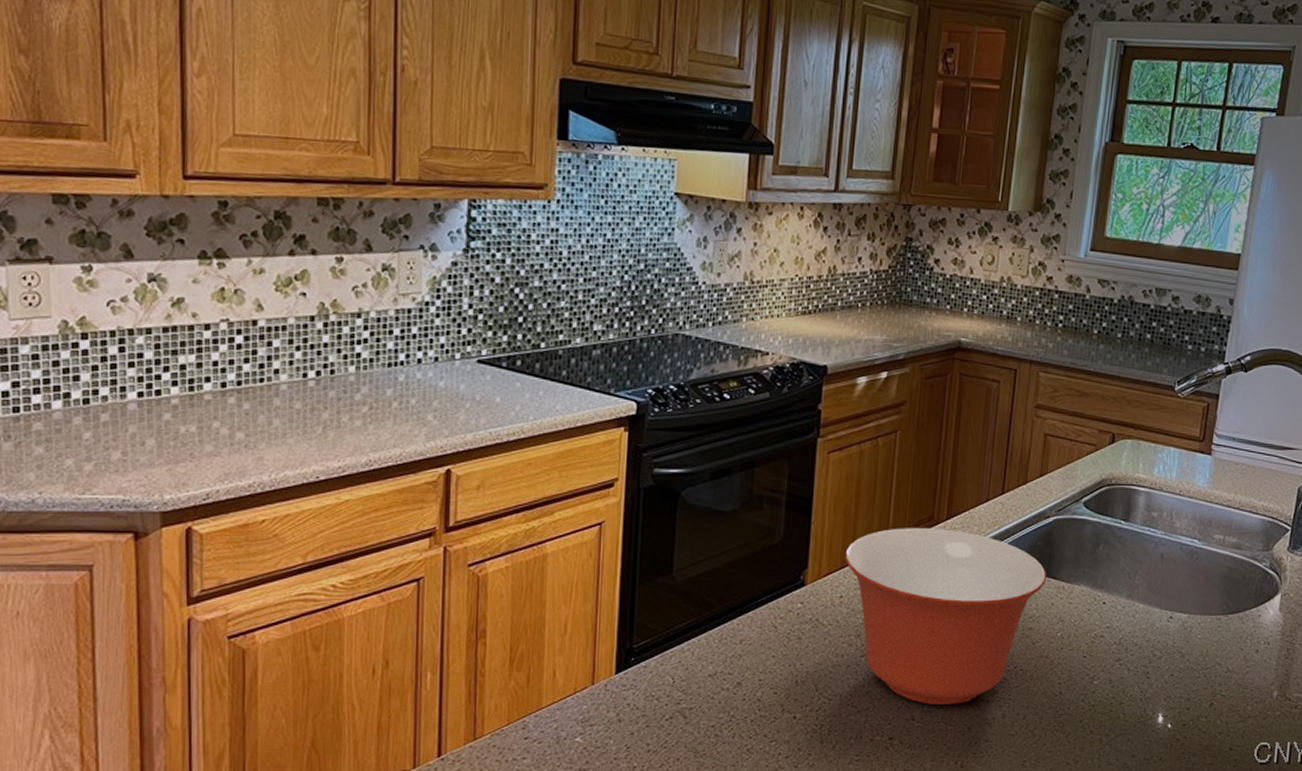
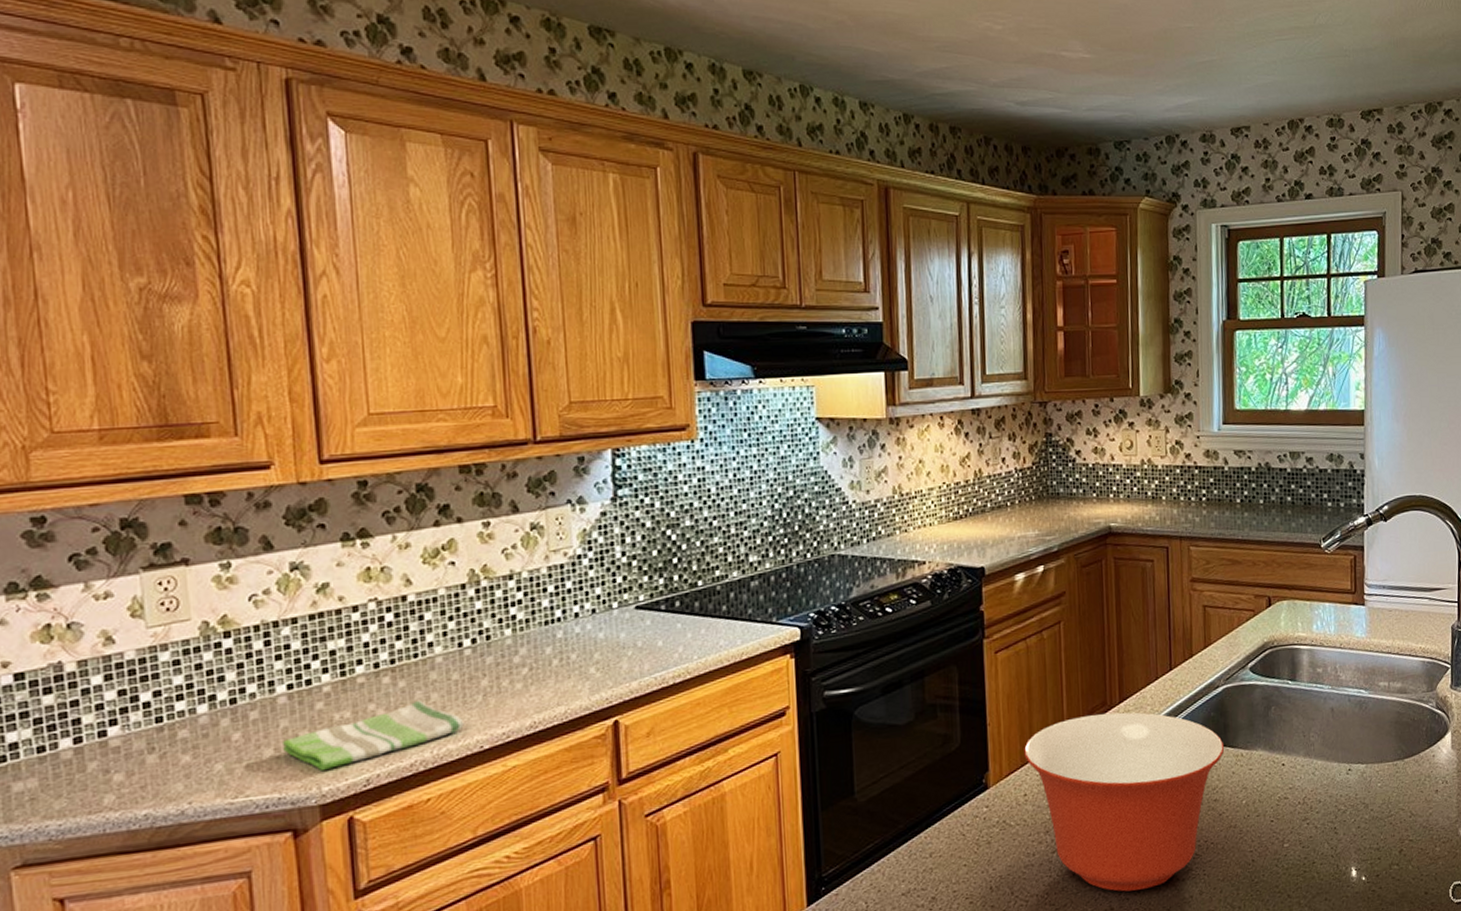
dish towel: none [129,425,303,480] -> present [281,701,464,772]

